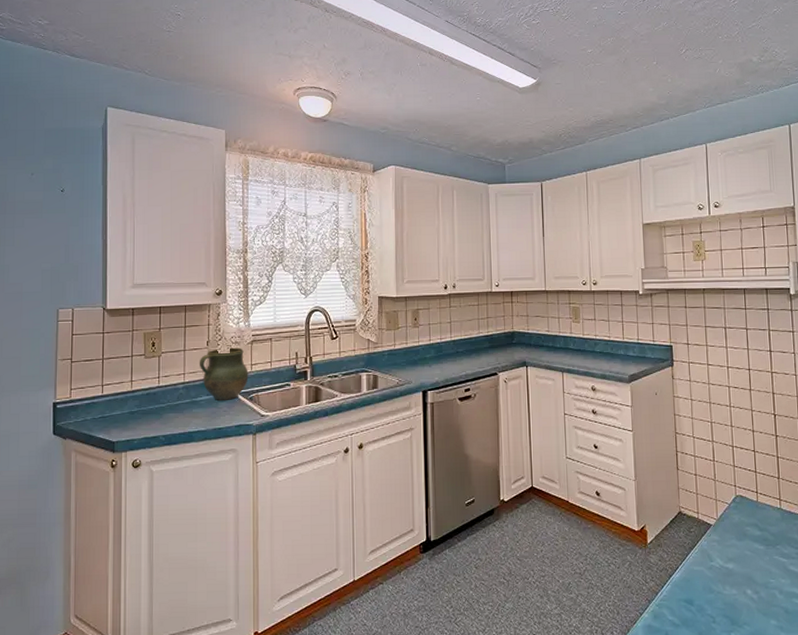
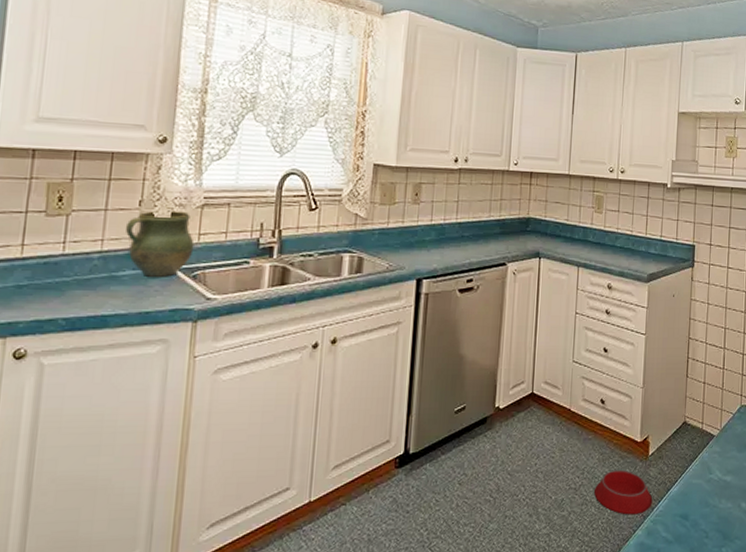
pet bowl: none [599,556,656,599] -> present [594,469,653,515]

